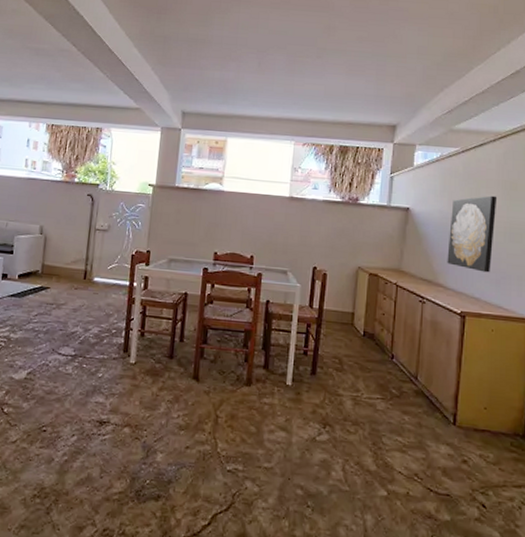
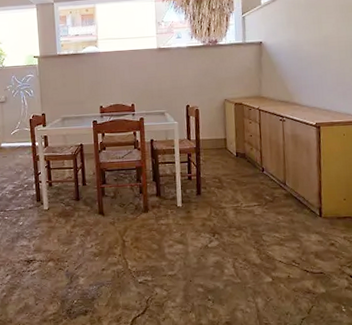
wall art: present [447,195,498,273] -> none [298,20,338,87]

